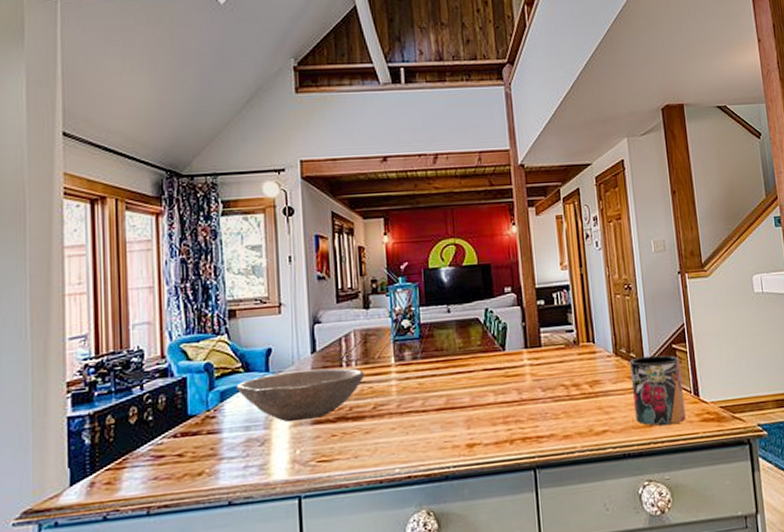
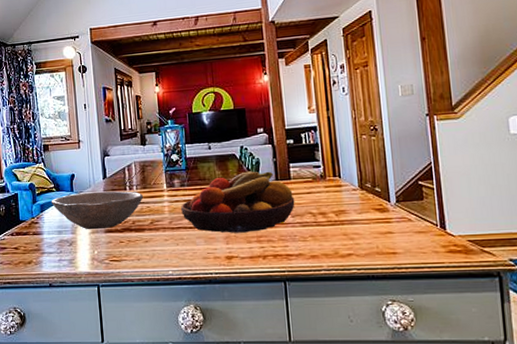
fruit bowl: none [412,337,546,415] -> present [181,171,295,233]
mug: present [629,355,686,426] -> none [374,190,432,254]

